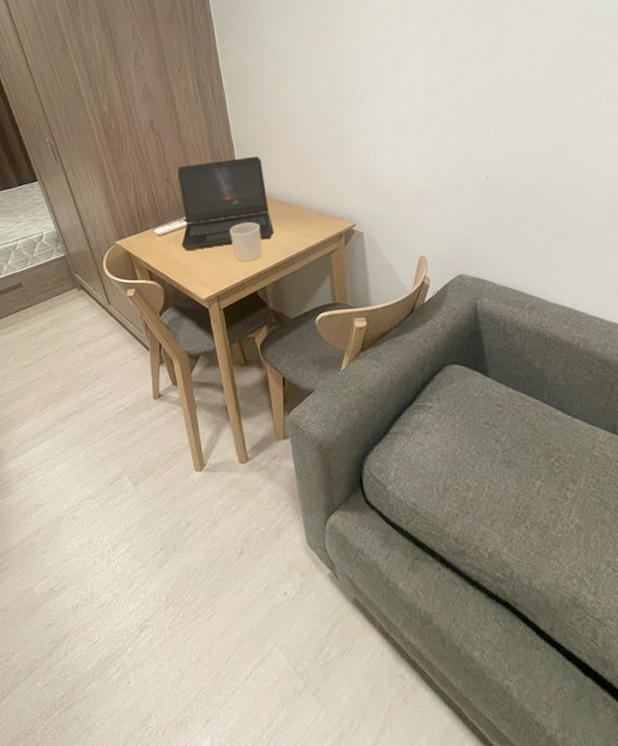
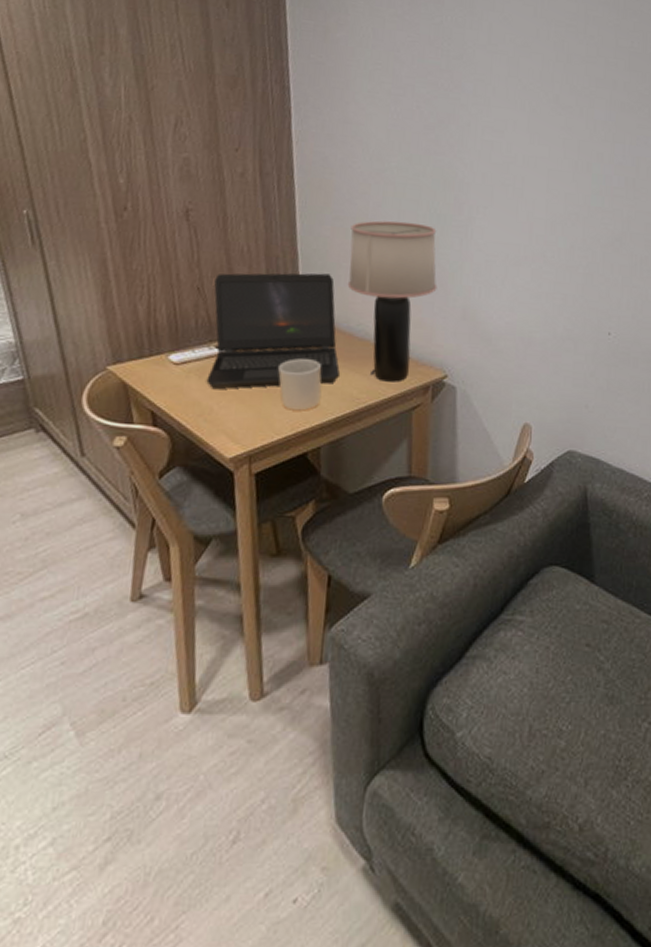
table lamp: none [269,106,341,234] -> present [347,220,437,382]

